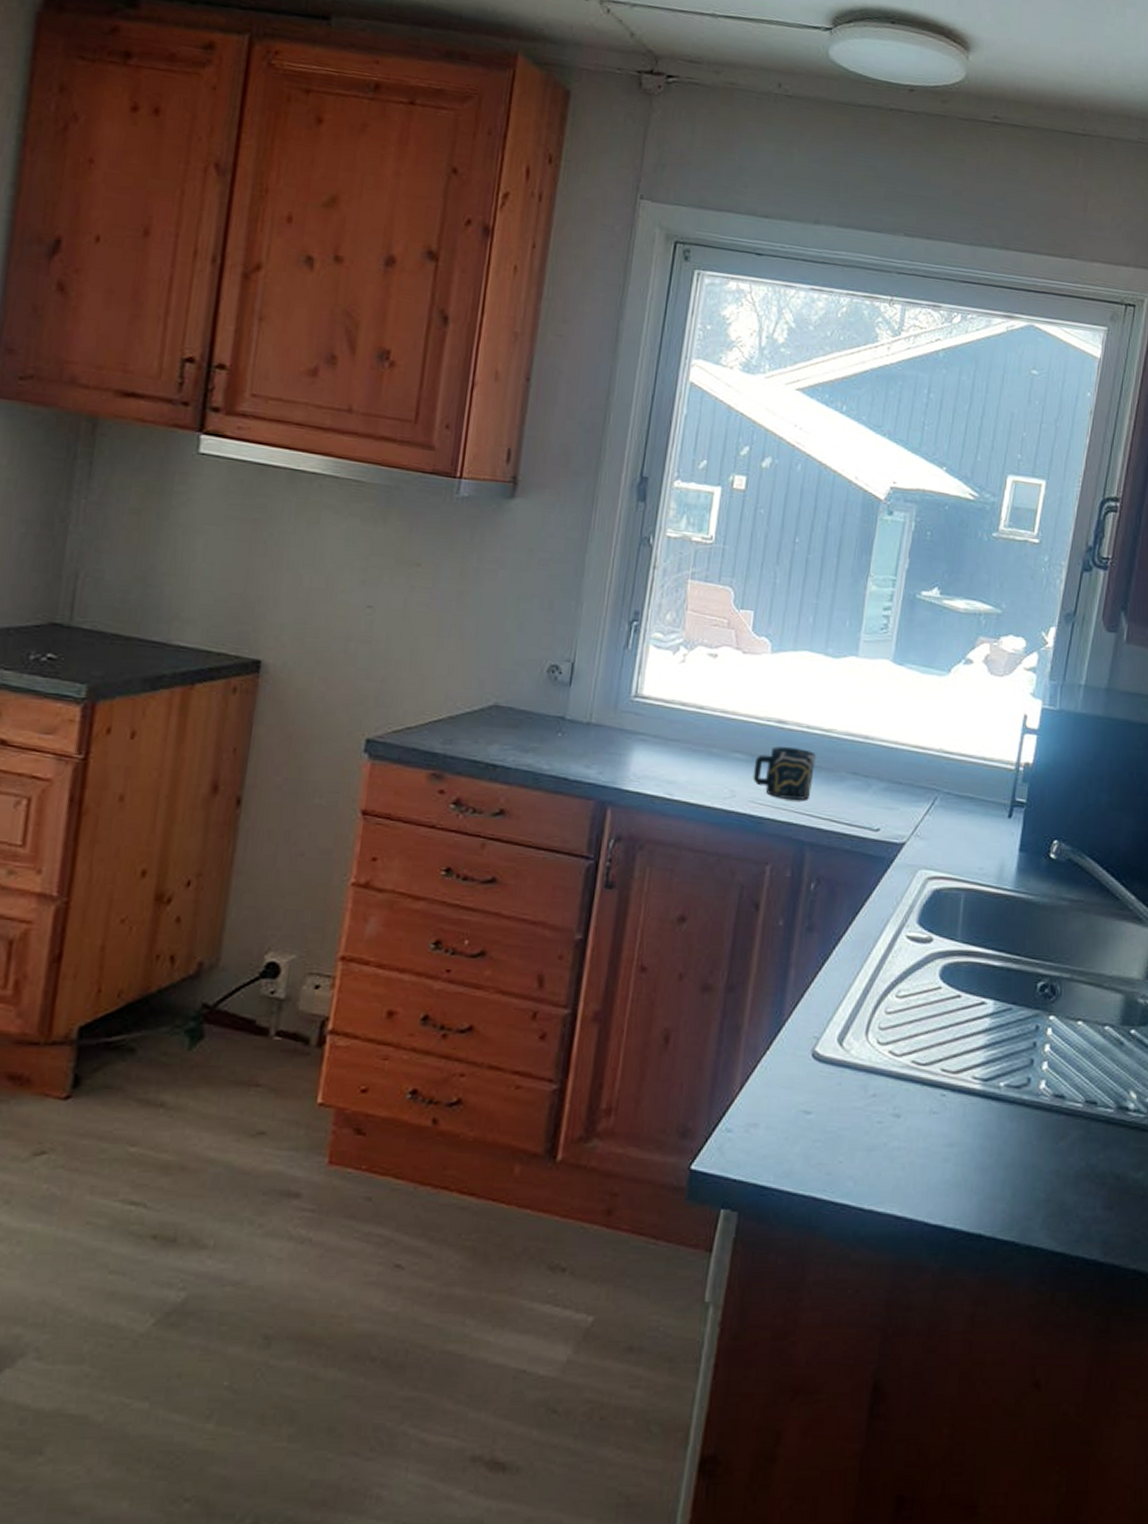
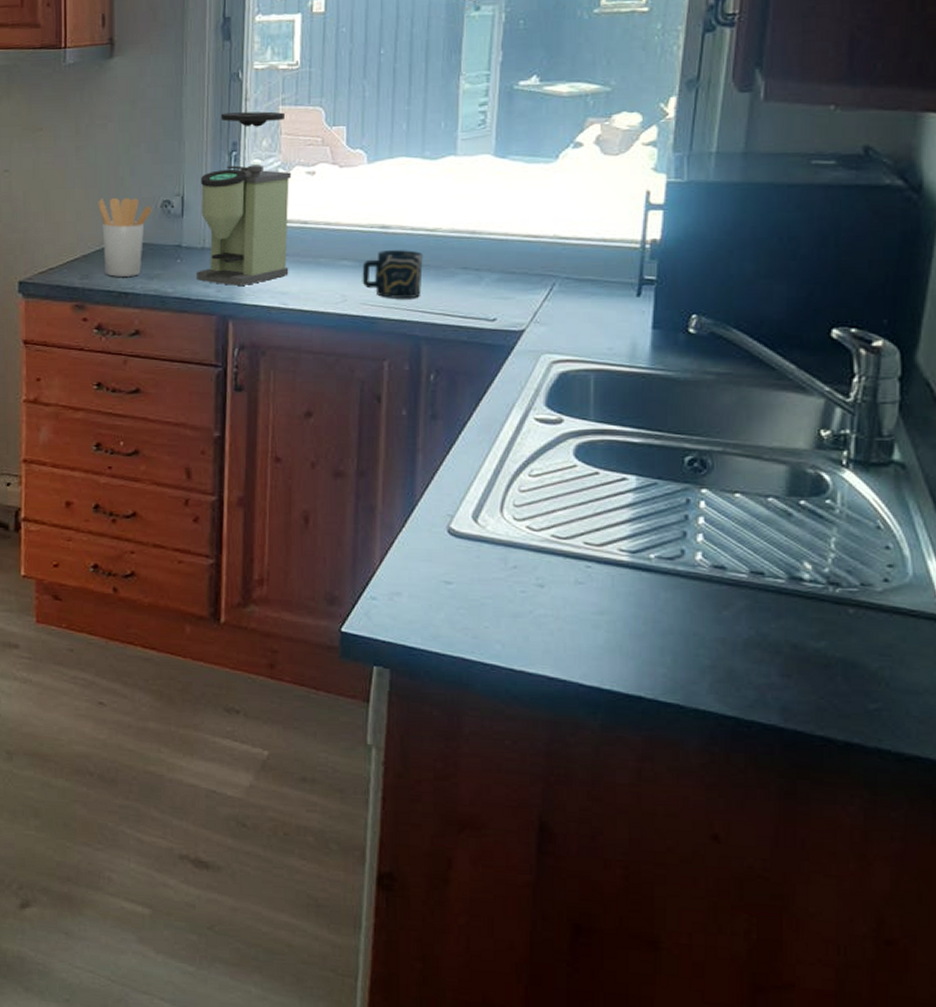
utensil holder: none [472,654,538,747] -> present [98,197,153,277]
coffee grinder: none [578,578,694,770] -> present [197,111,291,286]

